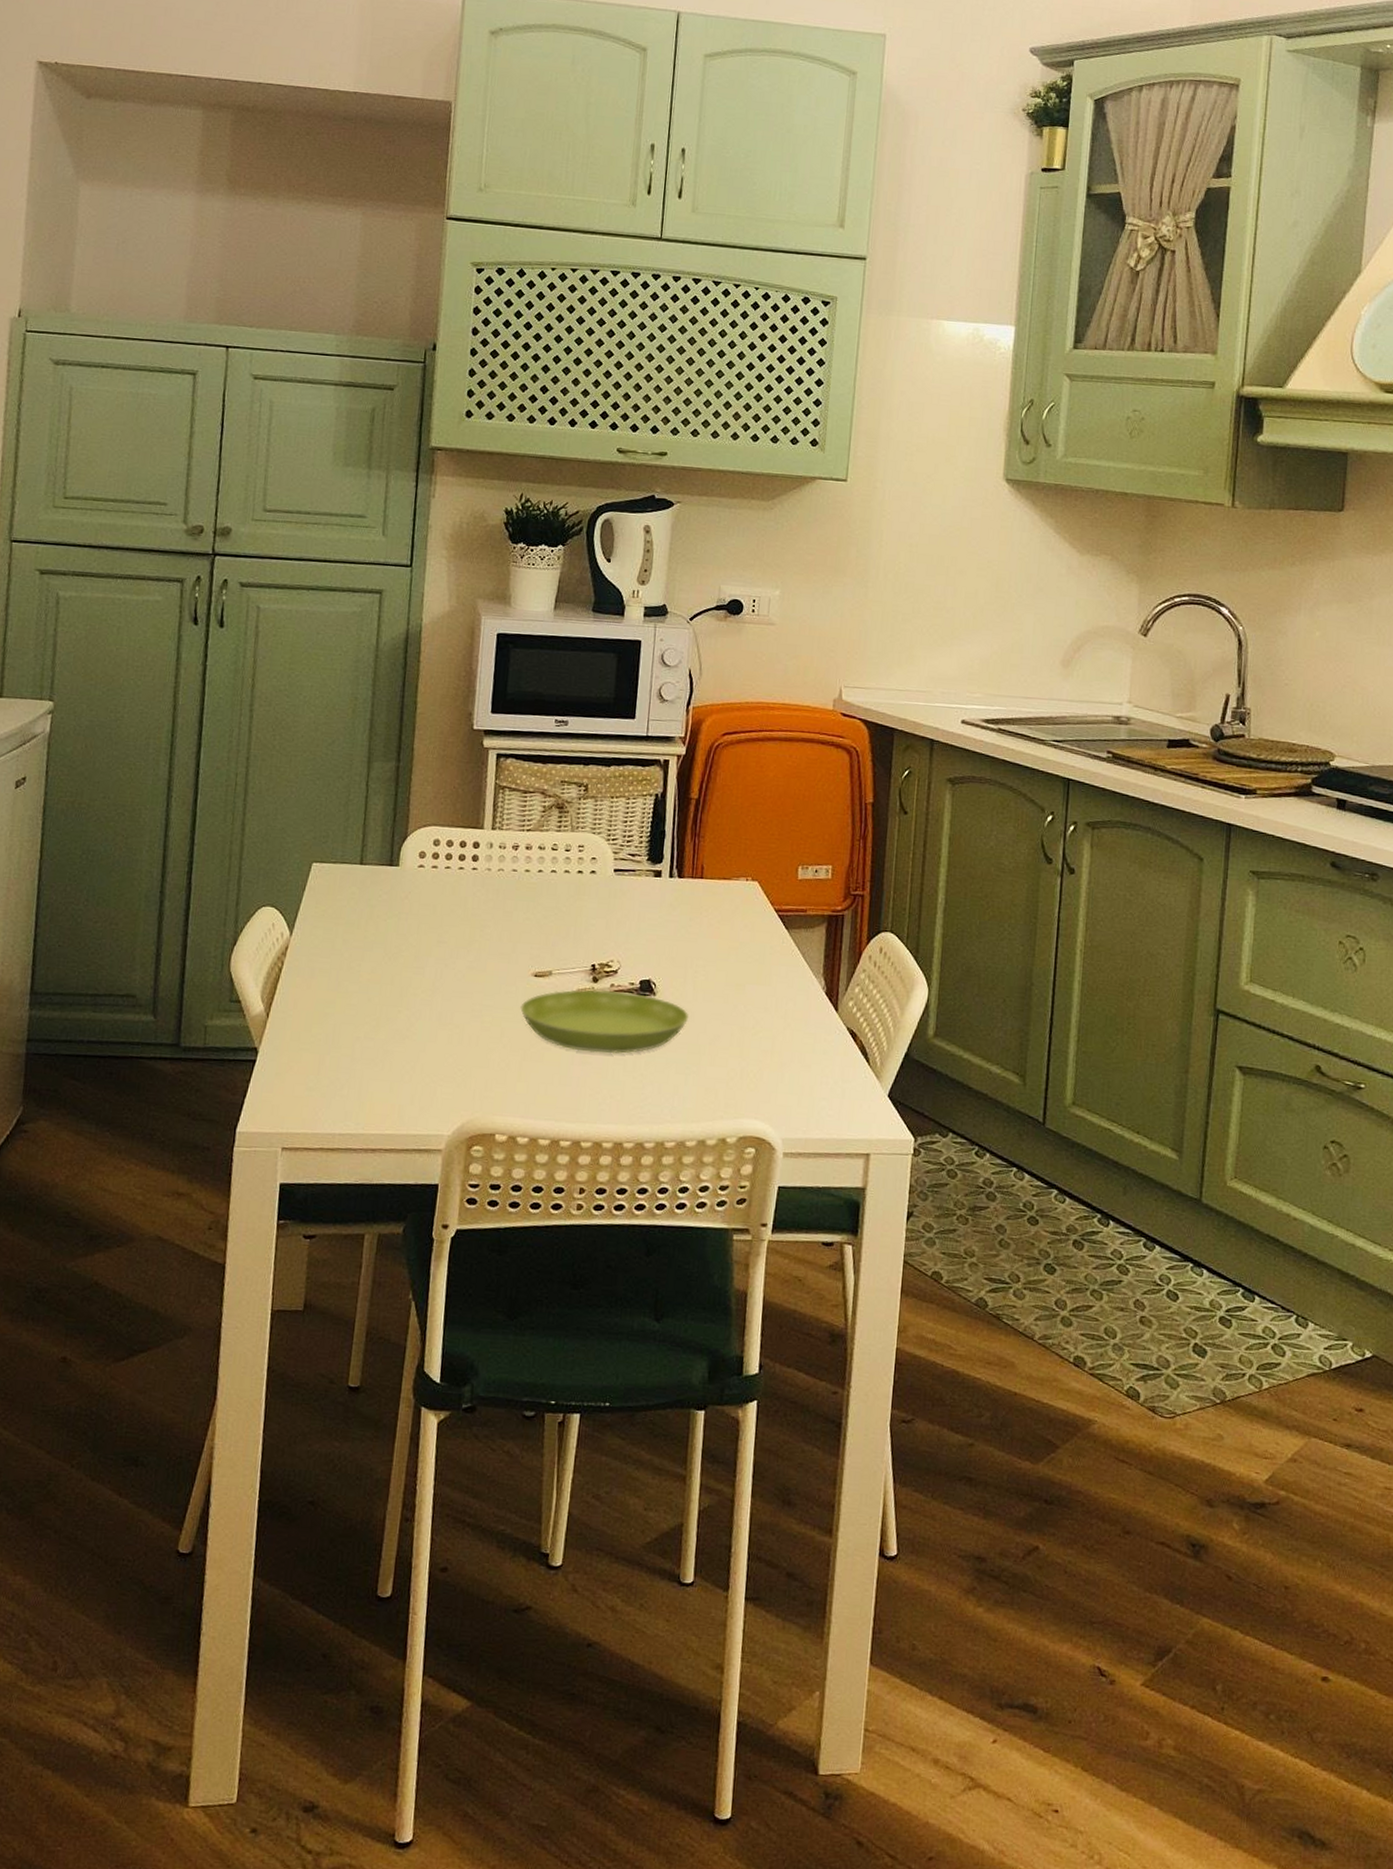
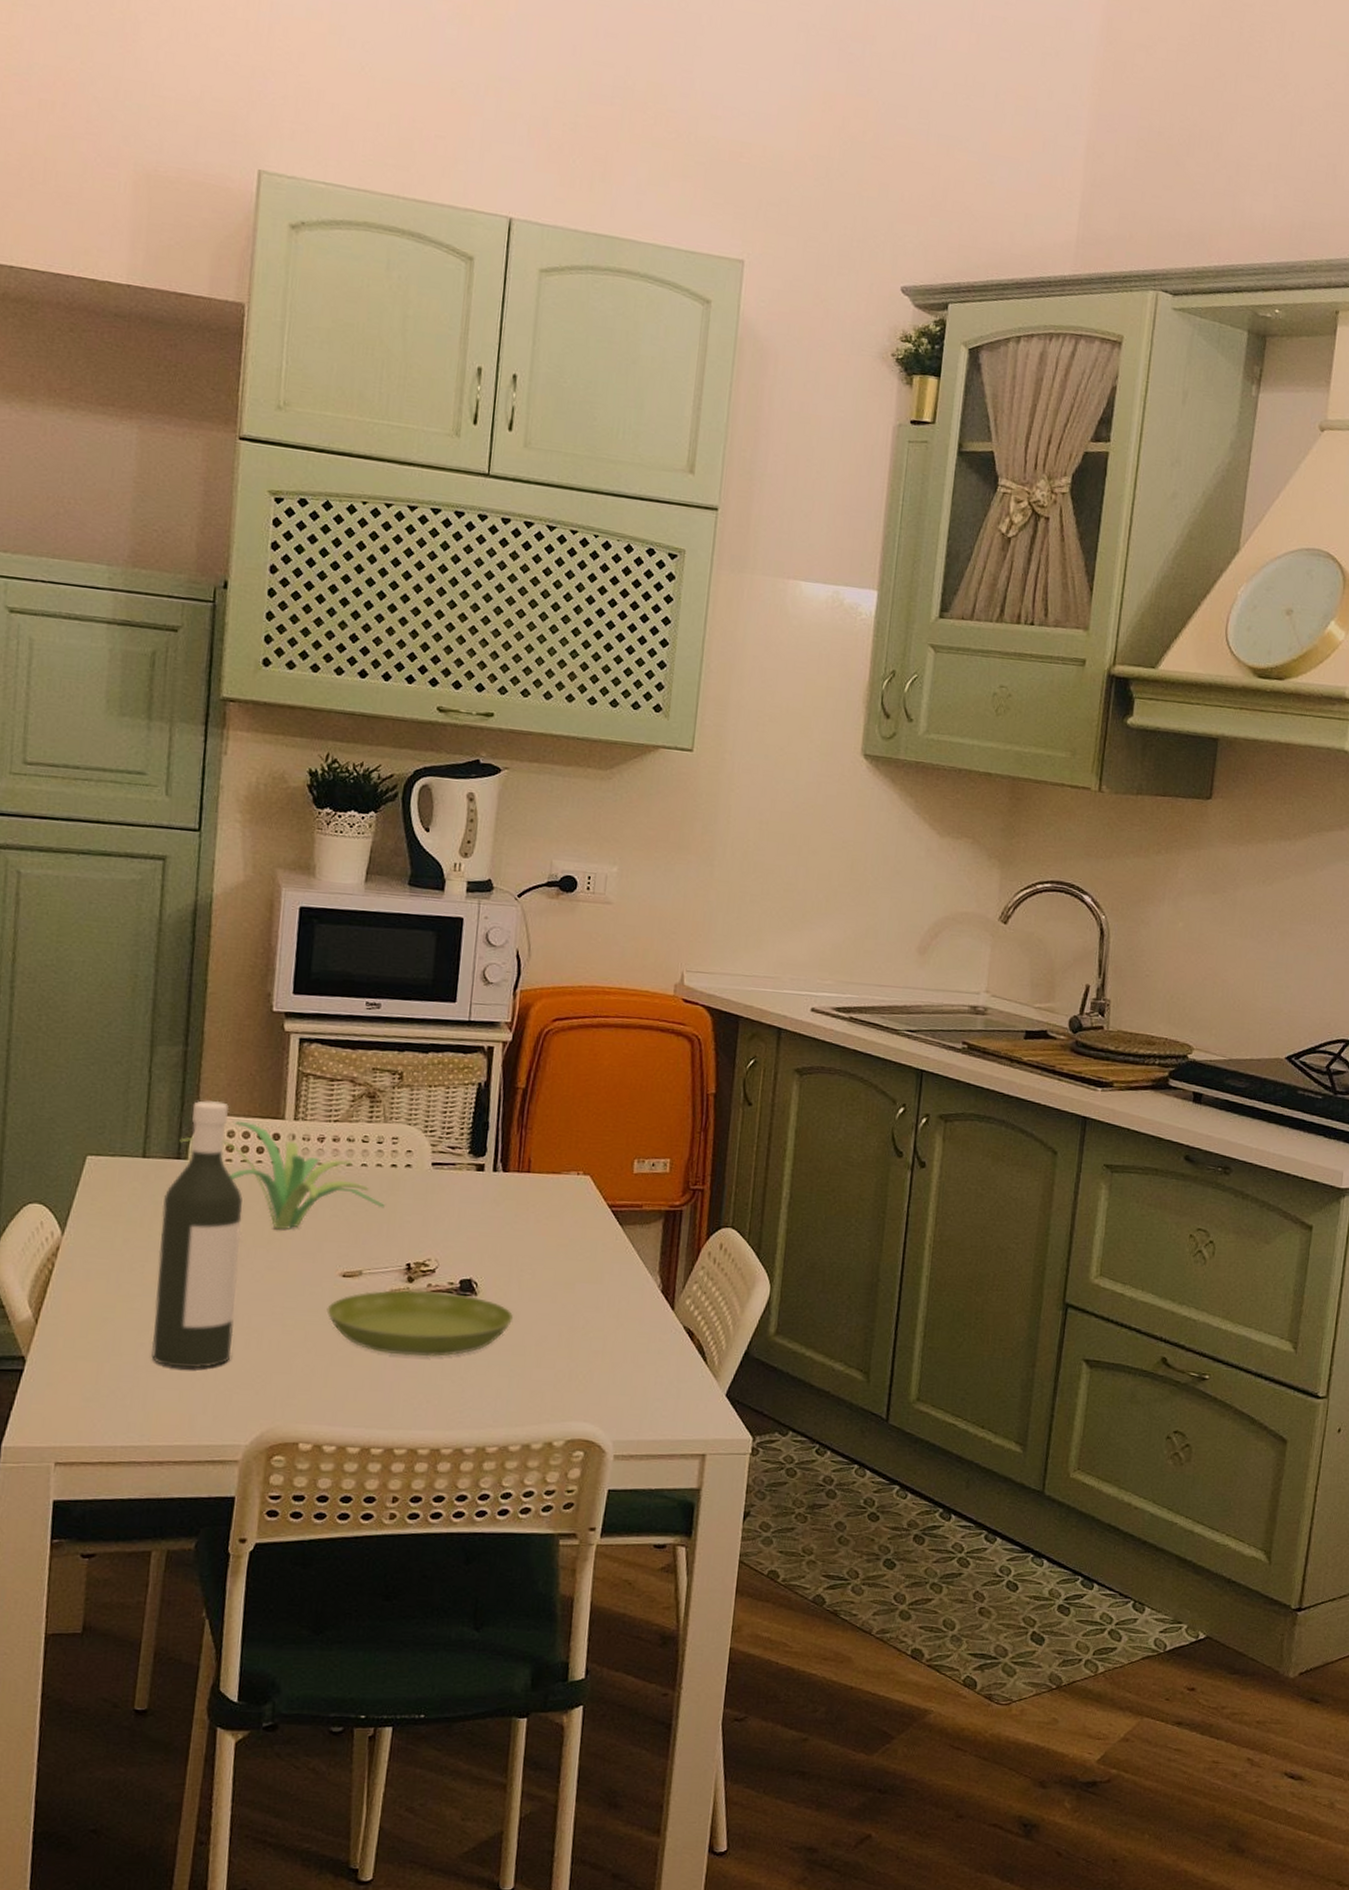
bottle: none [366,812,447,1061] -> present [151,1100,243,1368]
plant: none [392,830,572,932] -> present [179,1120,385,1230]

